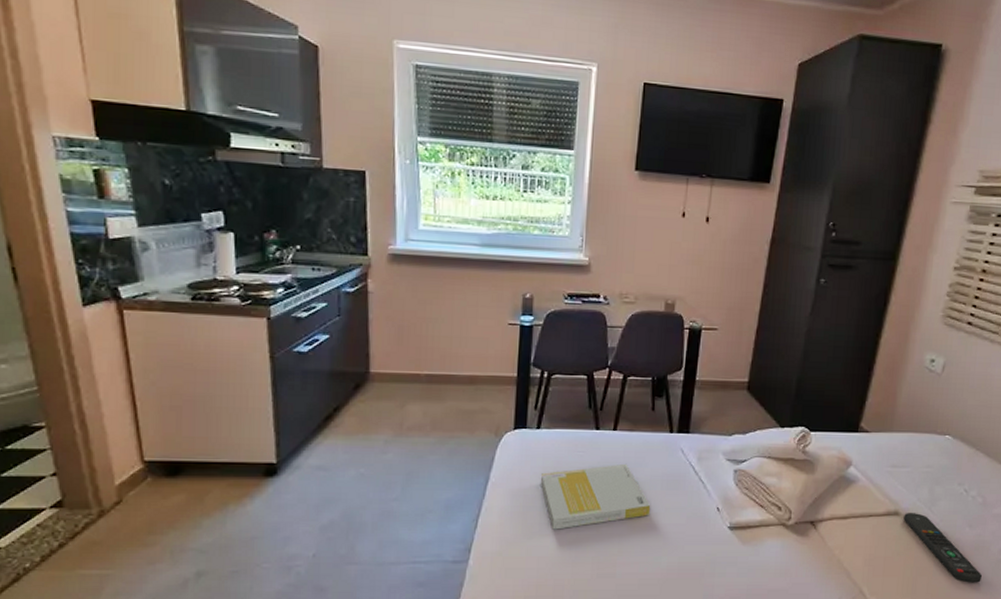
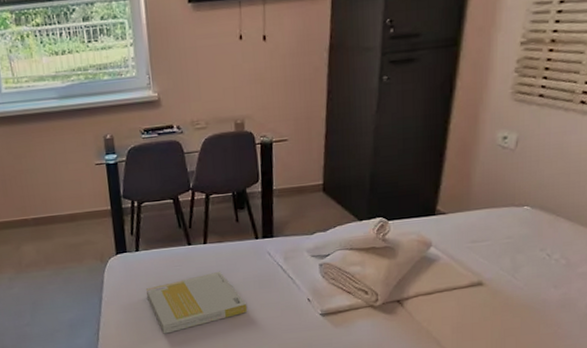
remote control: present [903,513,983,583] -> none [487,281,571,338]

